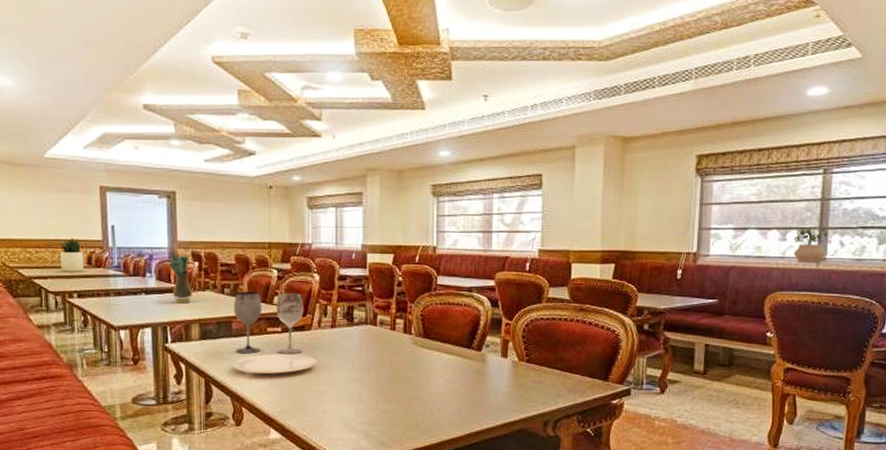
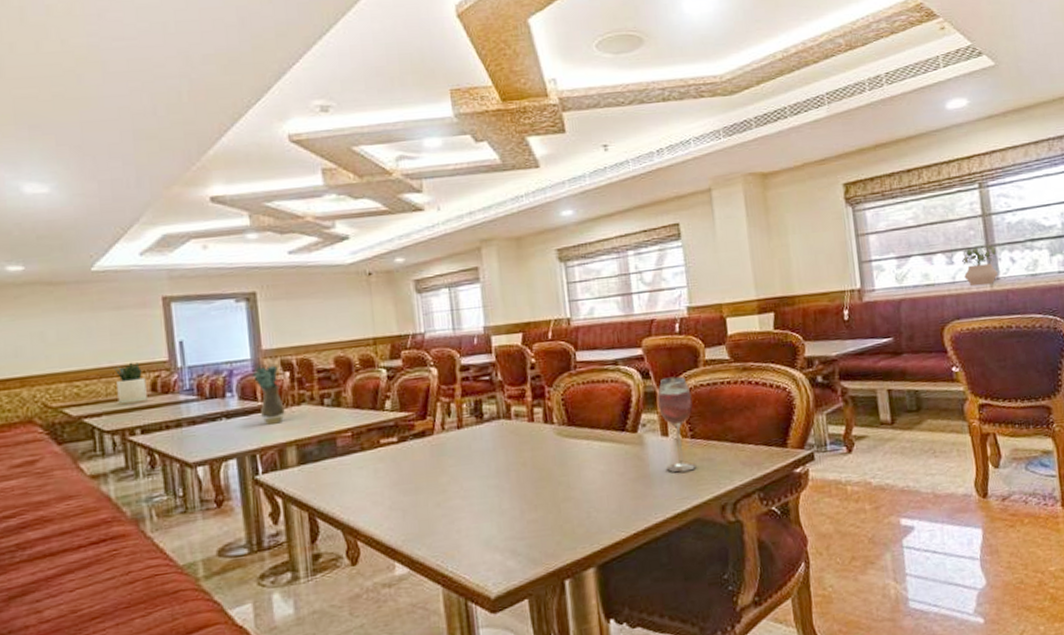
plate: present [232,353,318,374] -> none [340,466,445,498]
wineglass: present [234,291,304,355] -> none [336,392,424,475]
wineglass: none [501,308,532,389] -> present [657,376,697,473]

